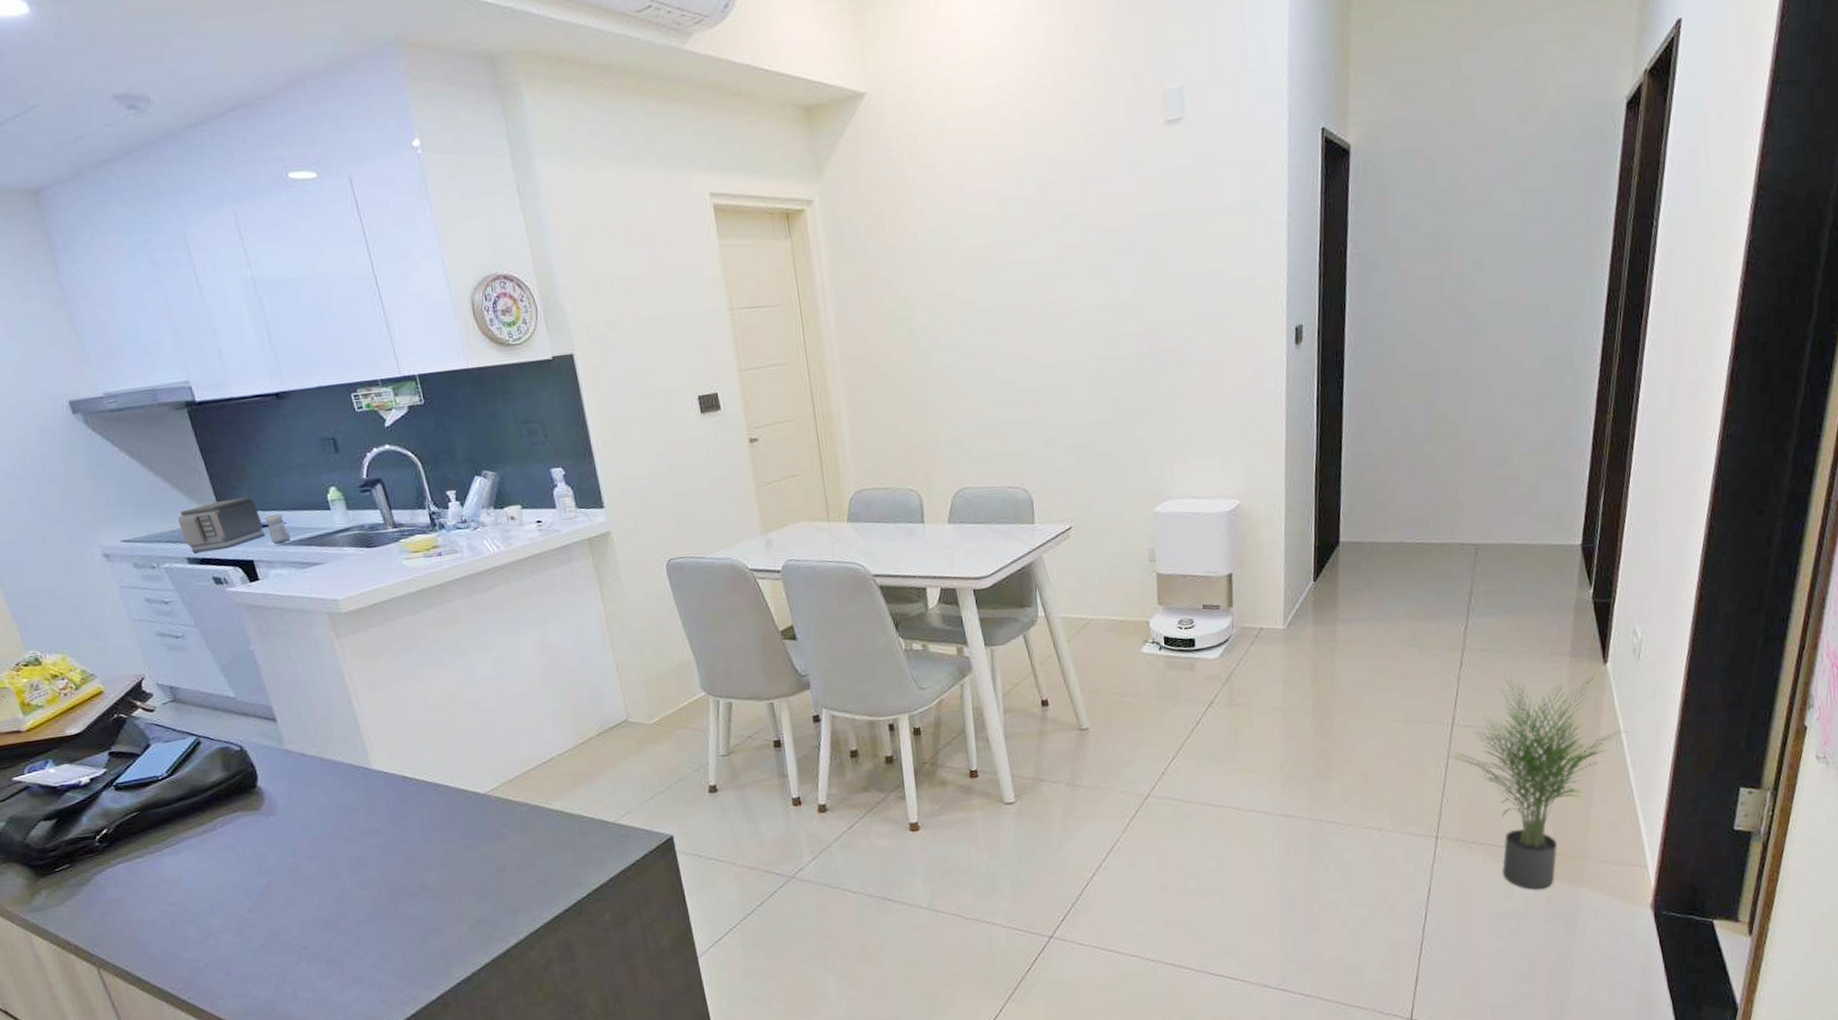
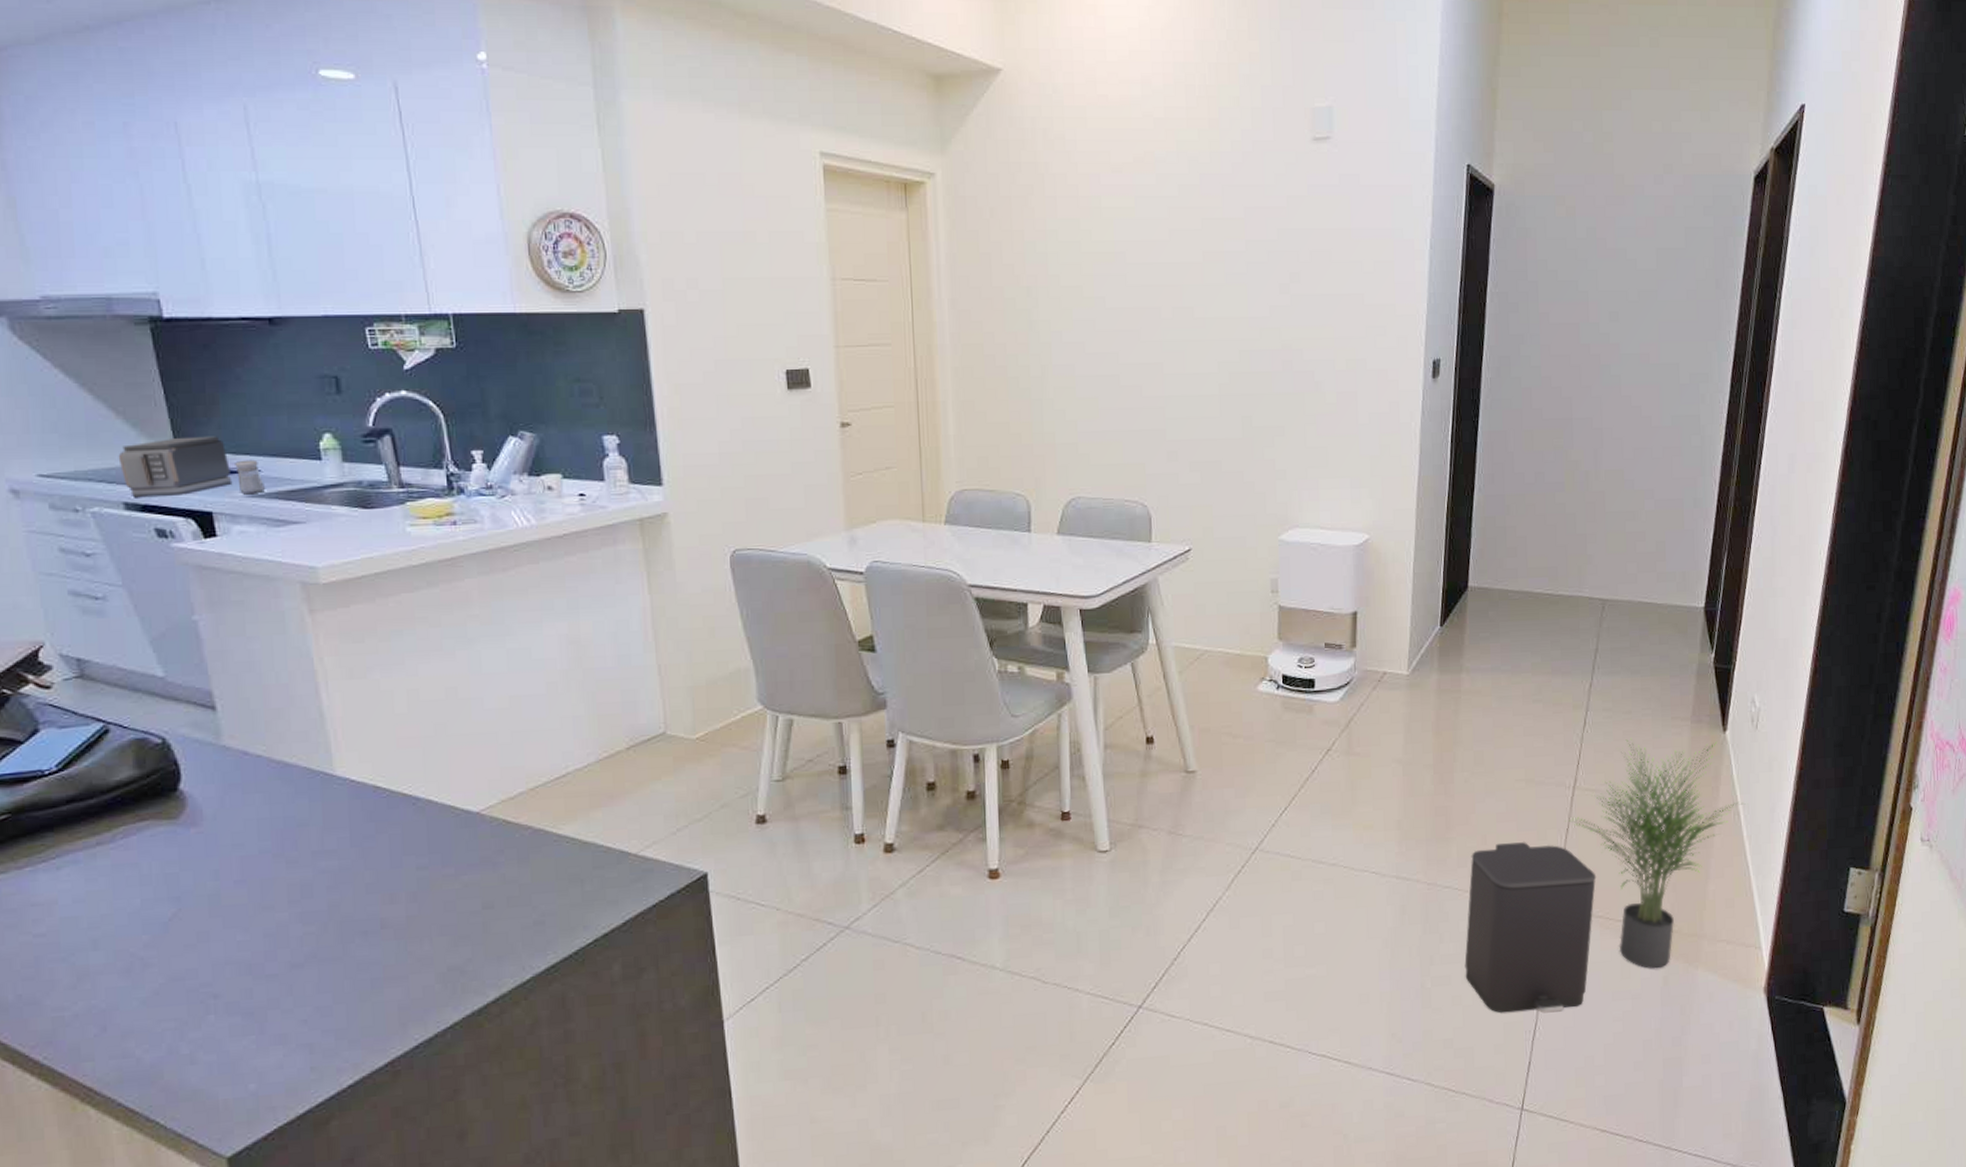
pedal bin: none [1350,777,1478,934] -> present [1464,841,1597,1014]

